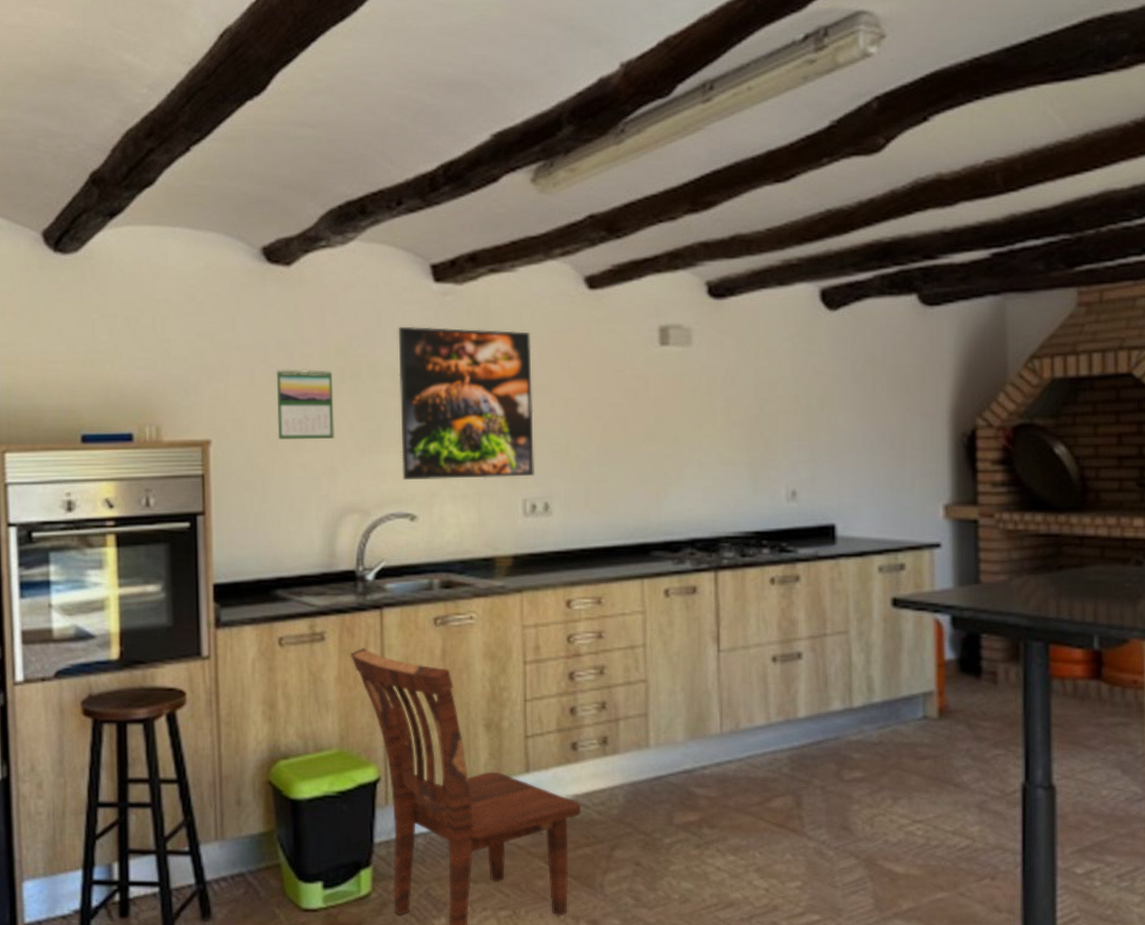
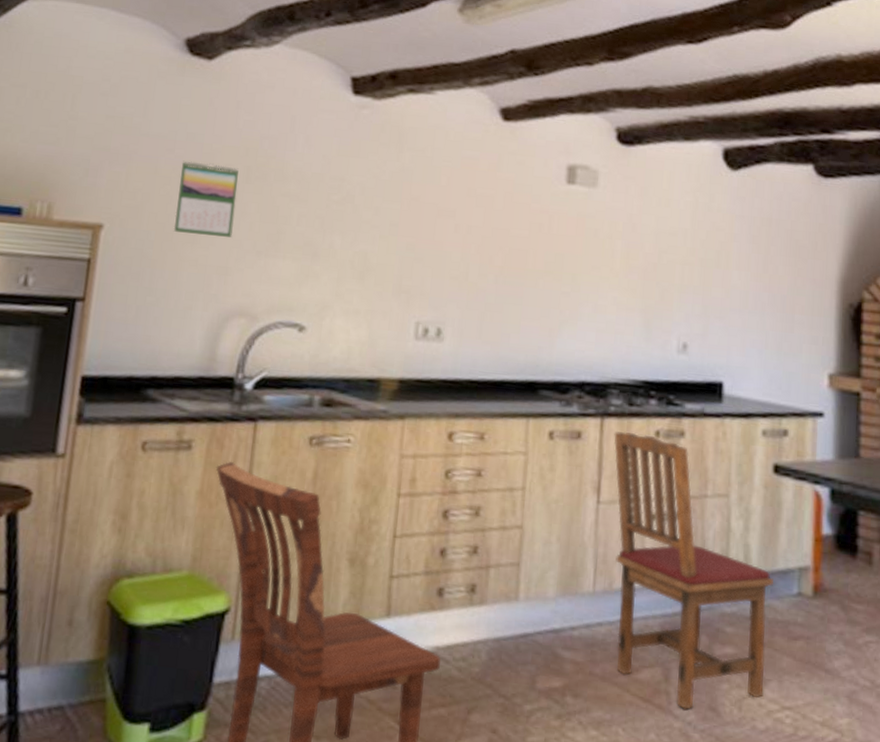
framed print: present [398,326,535,480] -> none [296,133,442,299]
dining chair: none [729,582,899,830] -> present [614,431,774,709]

